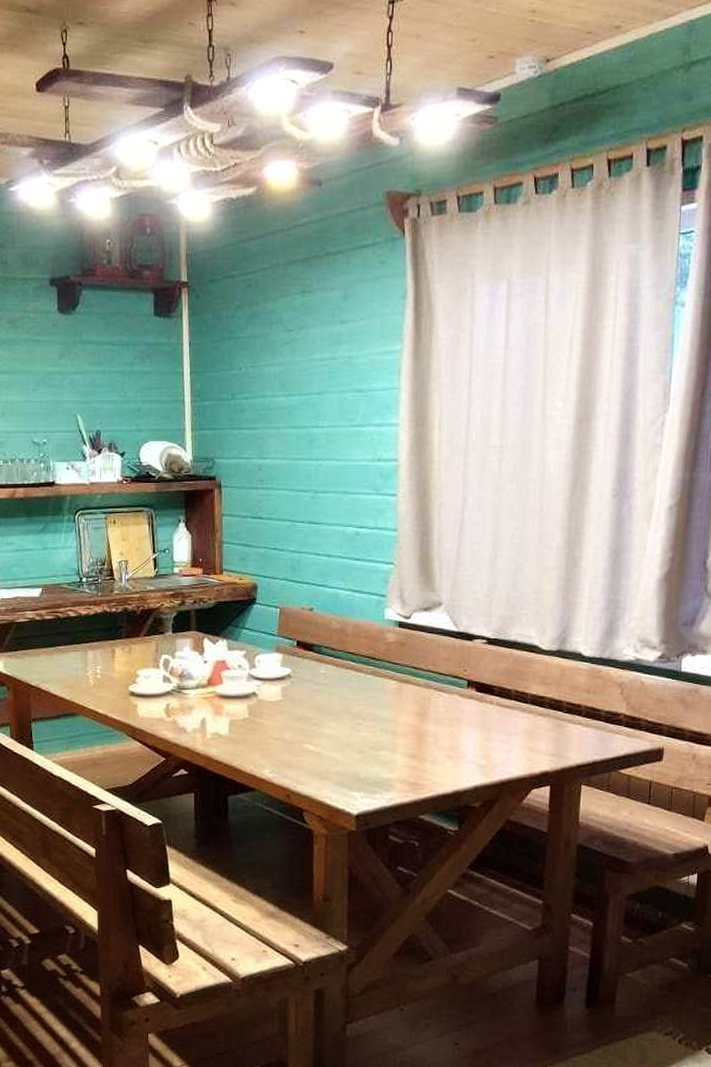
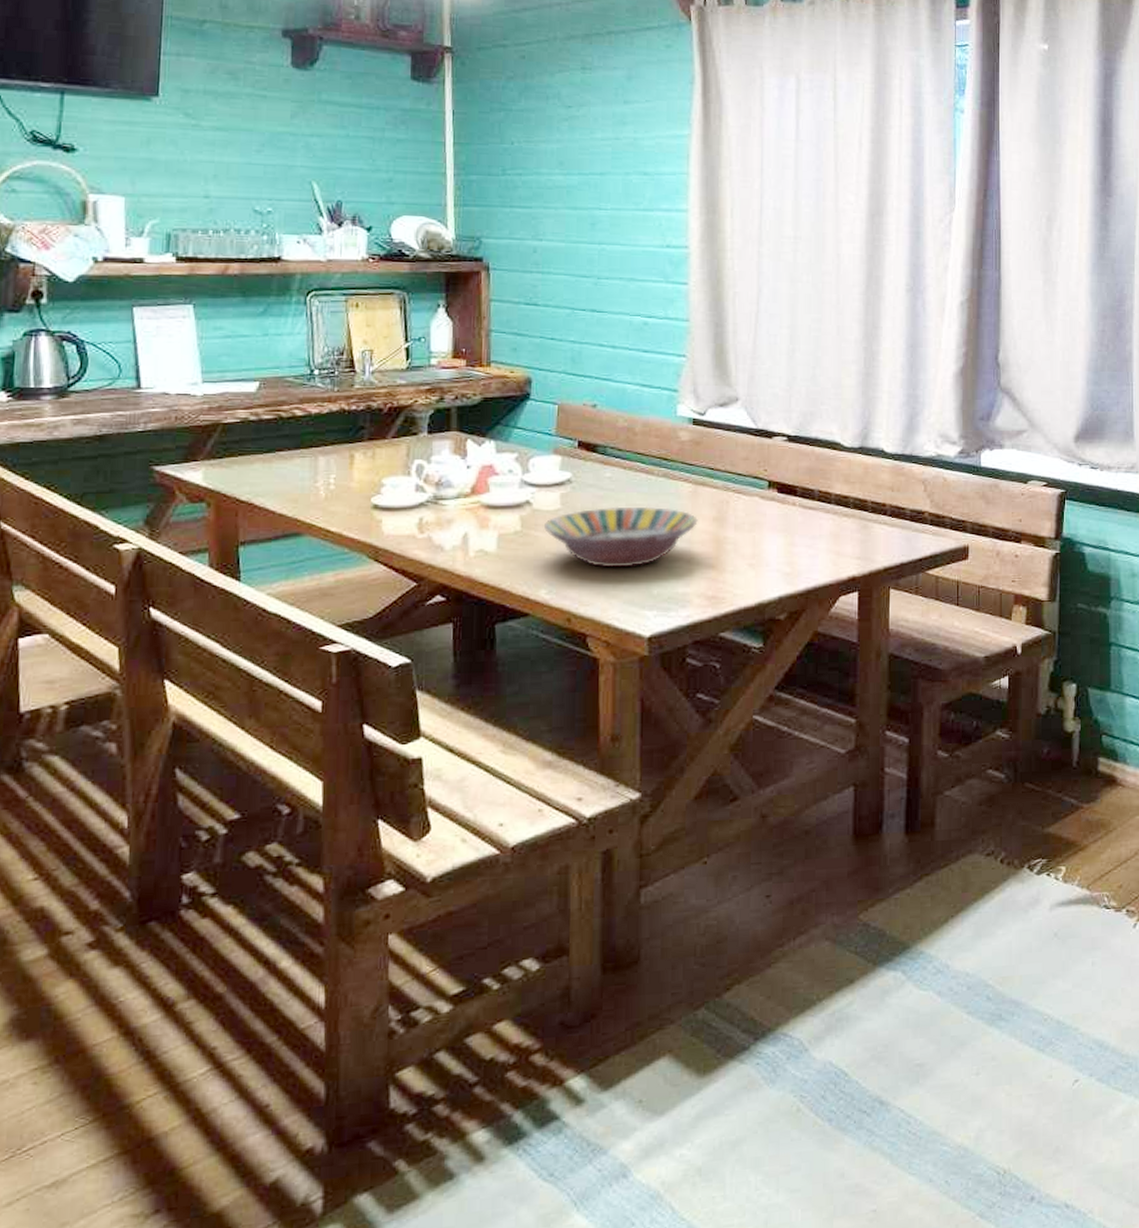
serving bowl: none [267,699,402,754] -> present [543,506,698,568]

